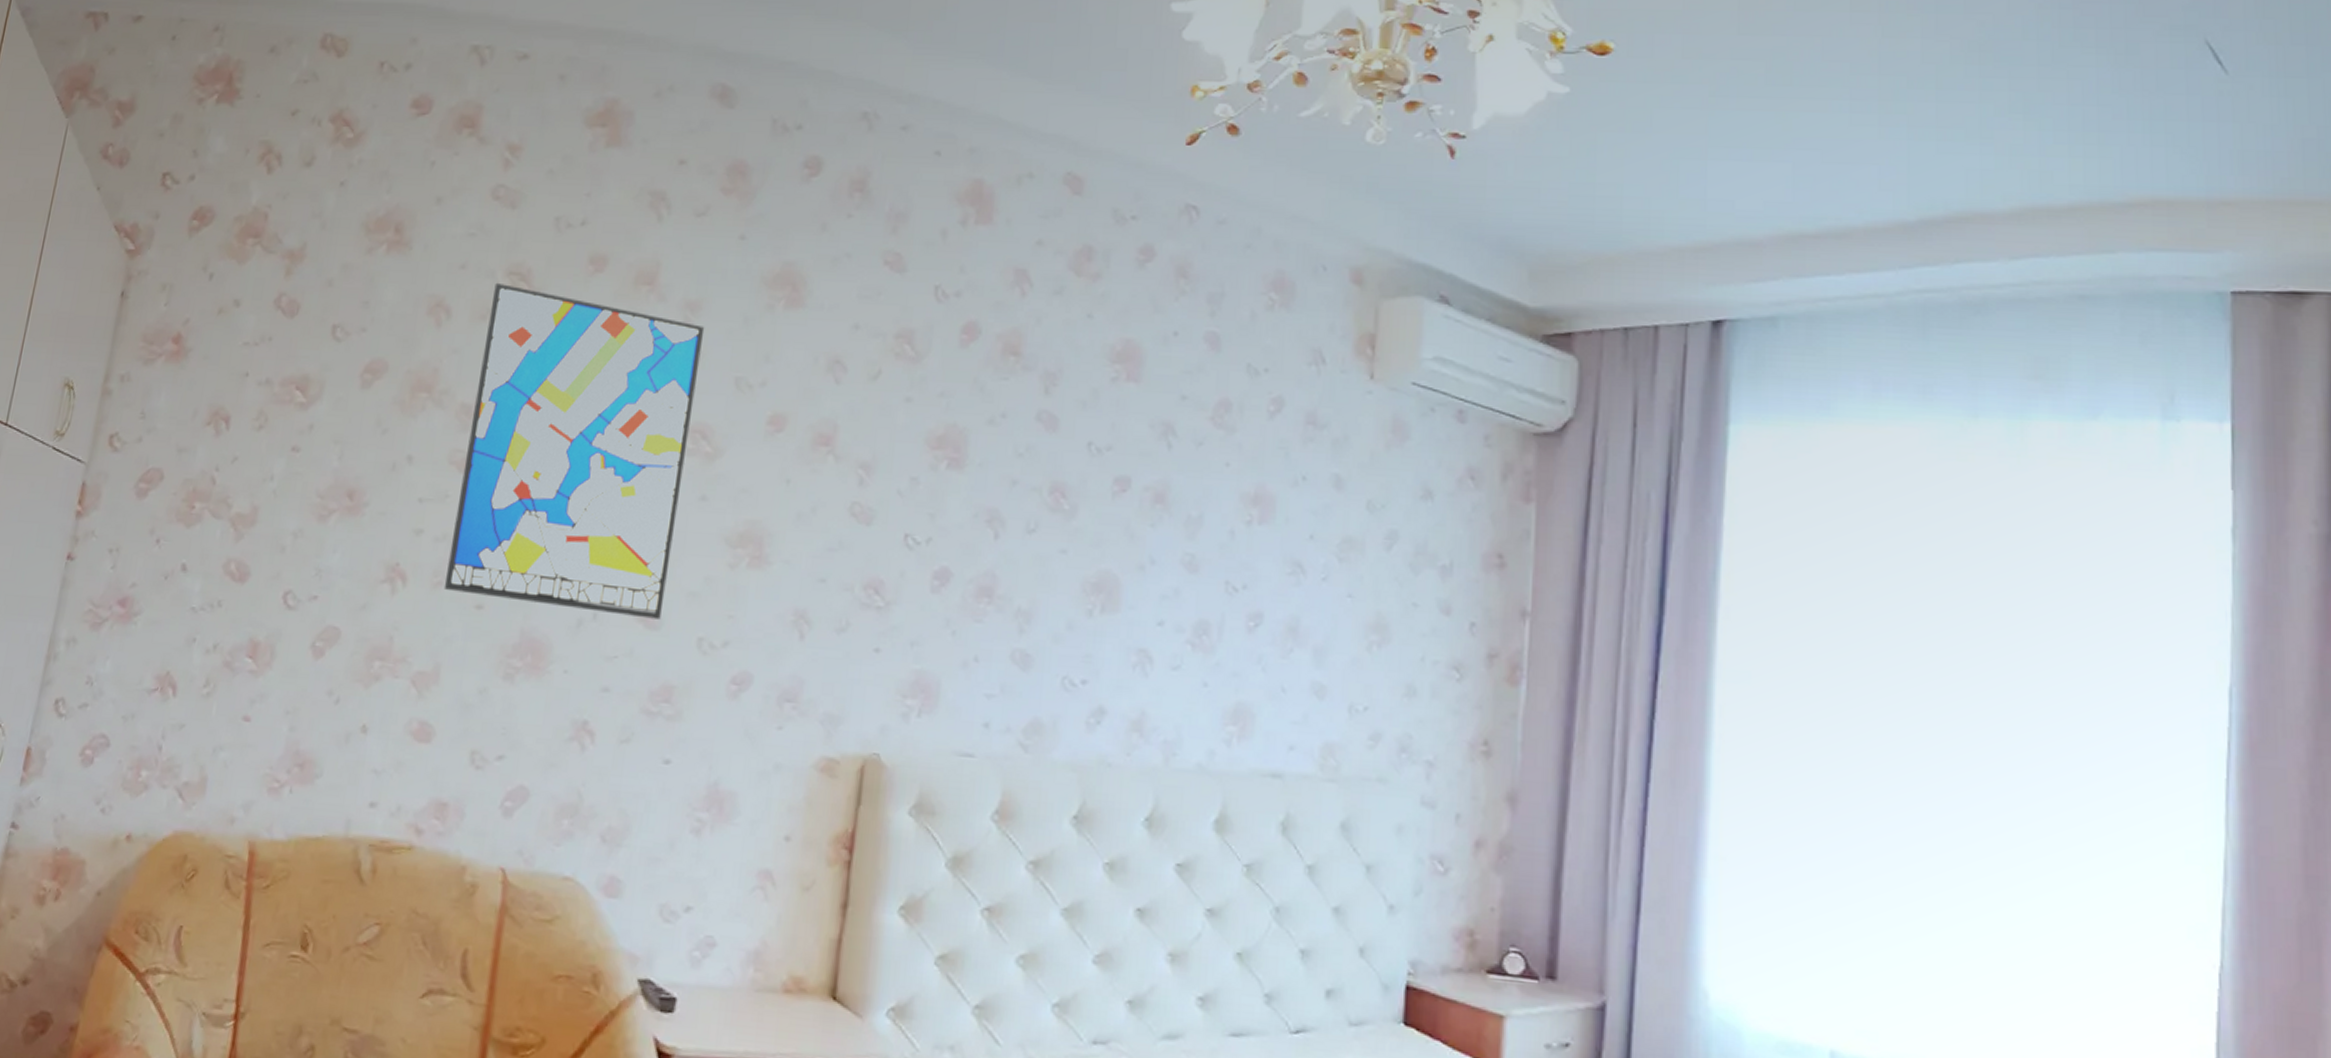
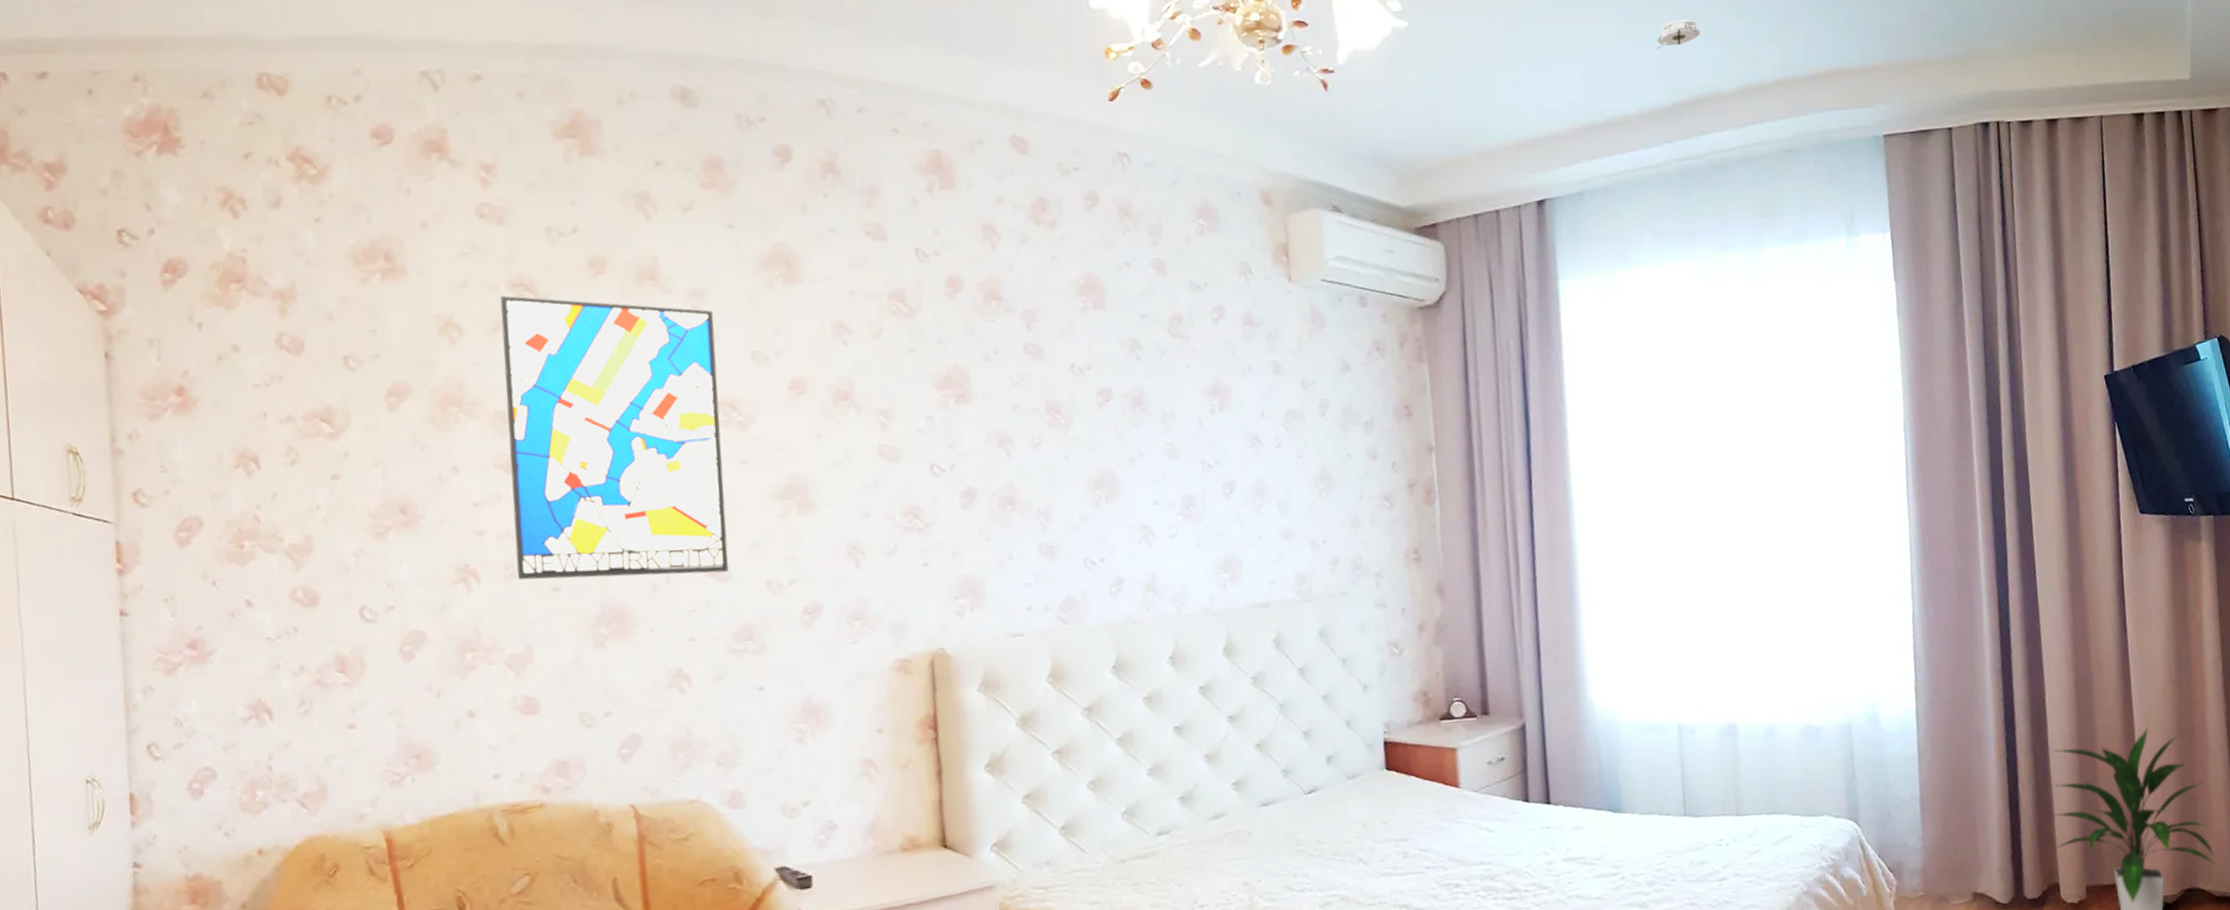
smoke detector: none [1903,116,1968,150] -> present [1656,19,1701,50]

